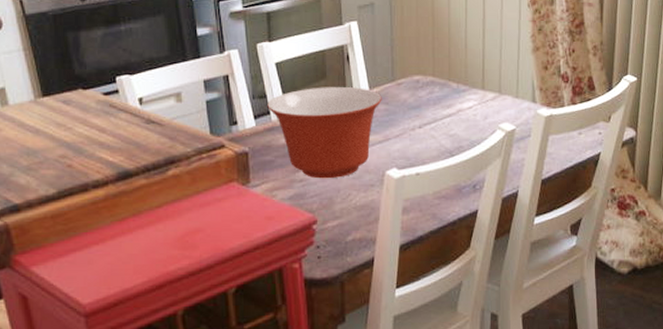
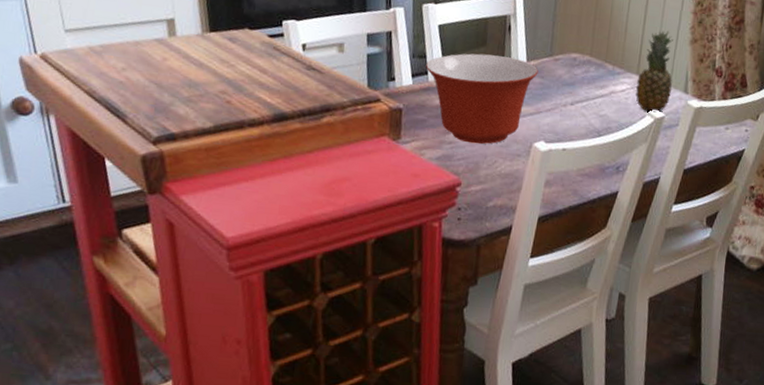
fruit: none [482,42,520,126] -> present [635,30,673,113]

